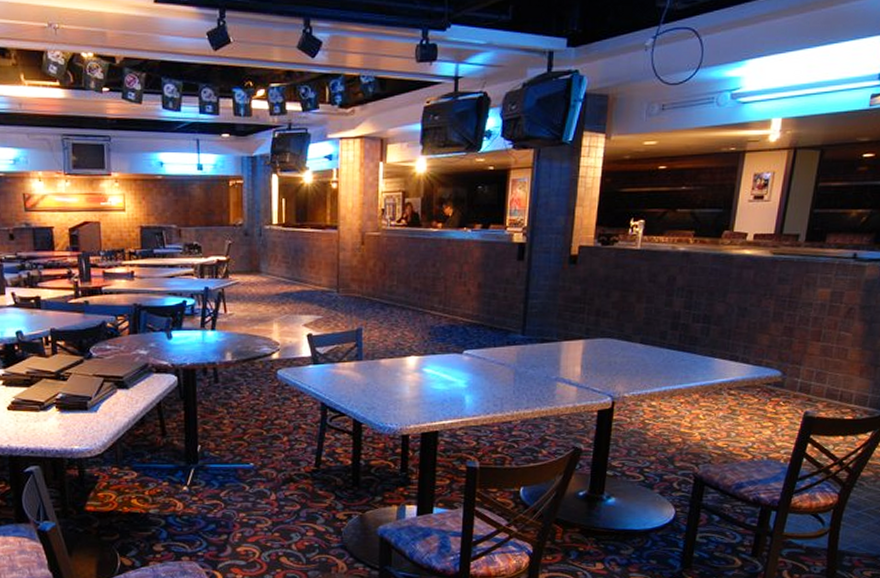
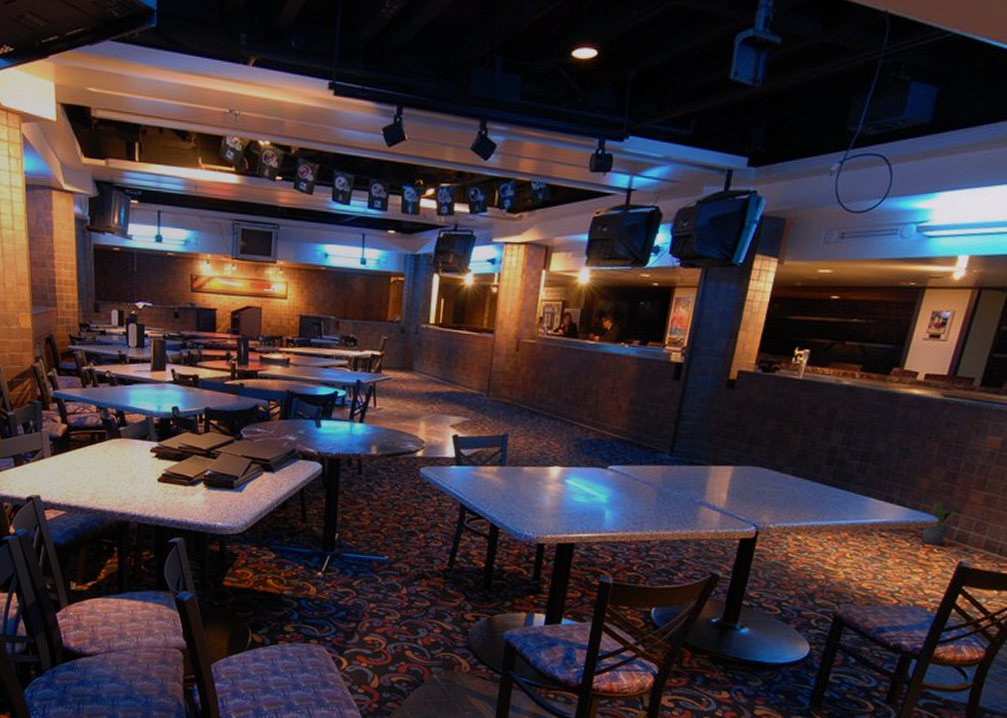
potted plant: none [768,354,797,399] -> present [922,500,958,546]

